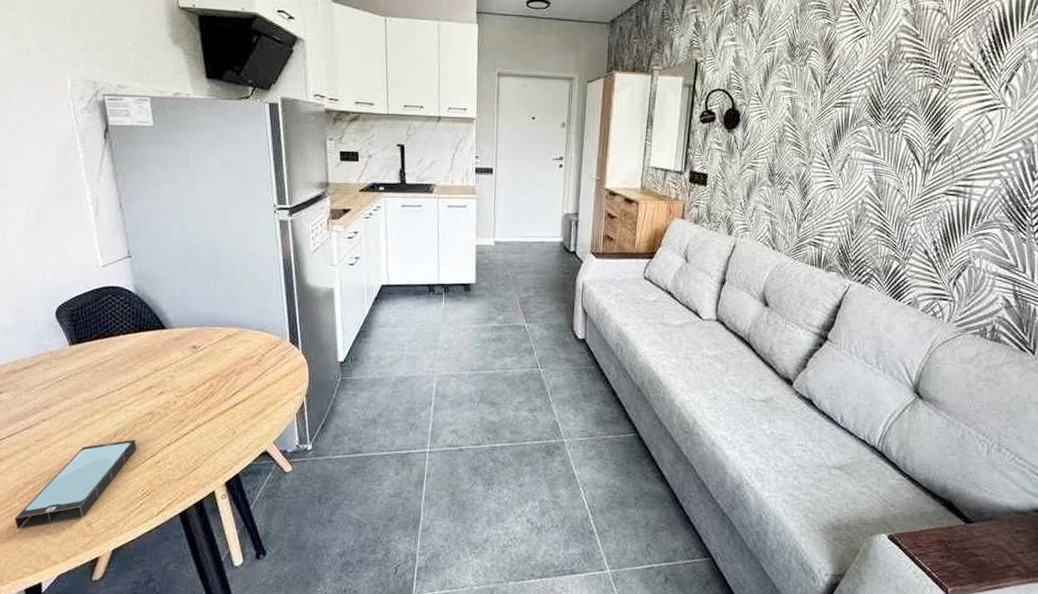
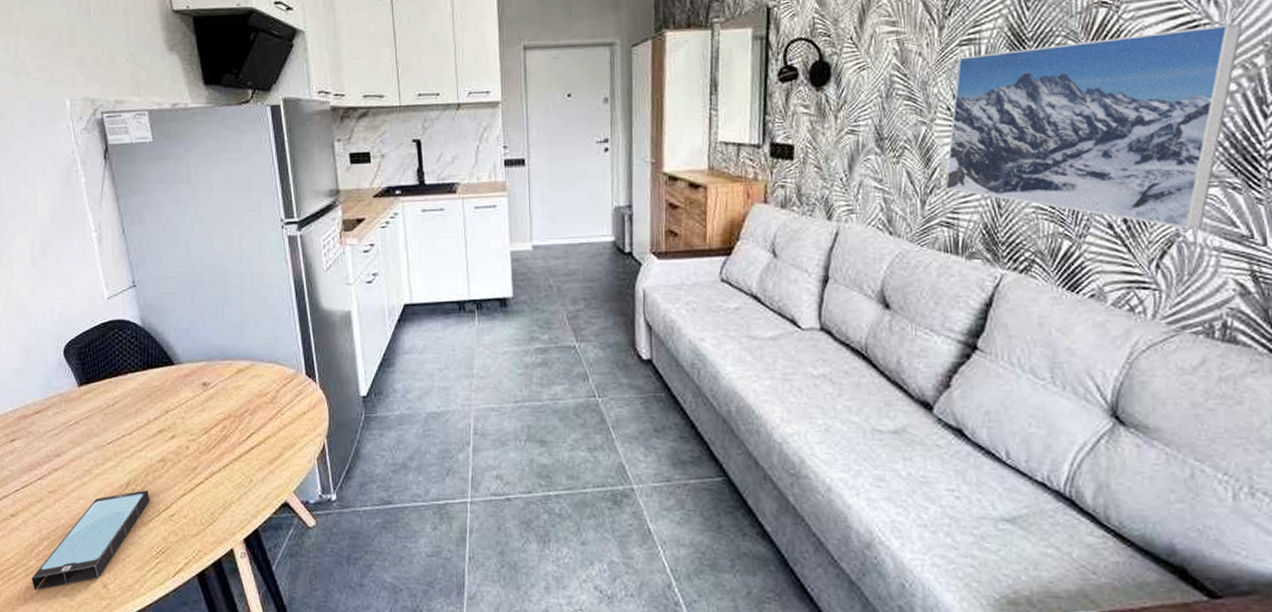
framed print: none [816,109,1026,258] -> present [945,23,1243,229]

